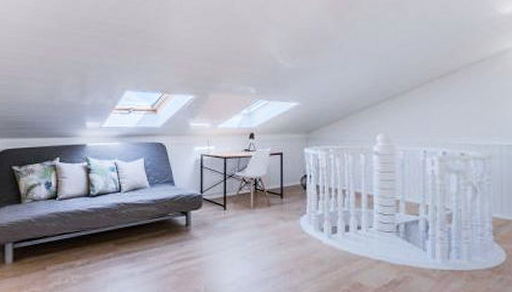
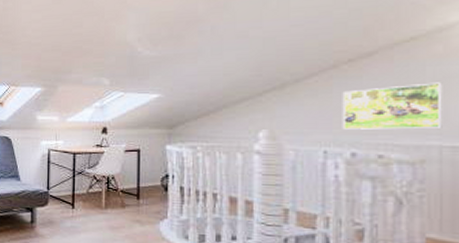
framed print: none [436,95,502,133] -> present [342,82,443,130]

